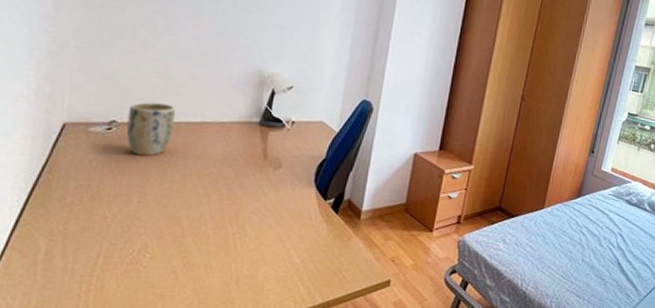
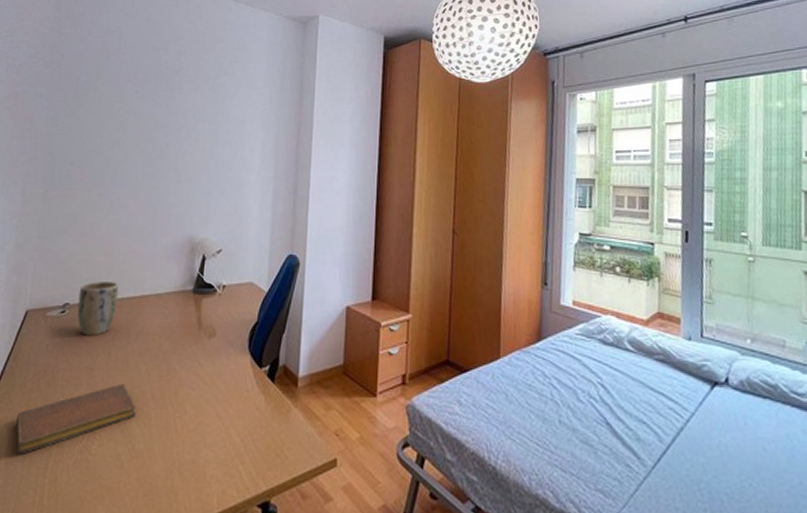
notebook: none [54,203,193,262] -> present [16,383,136,454]

